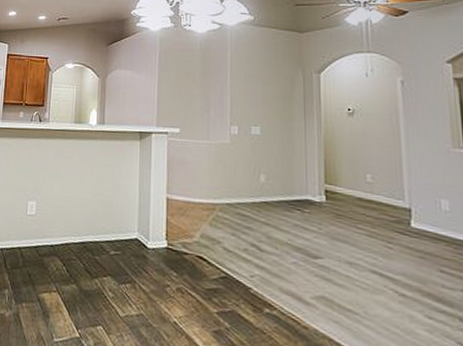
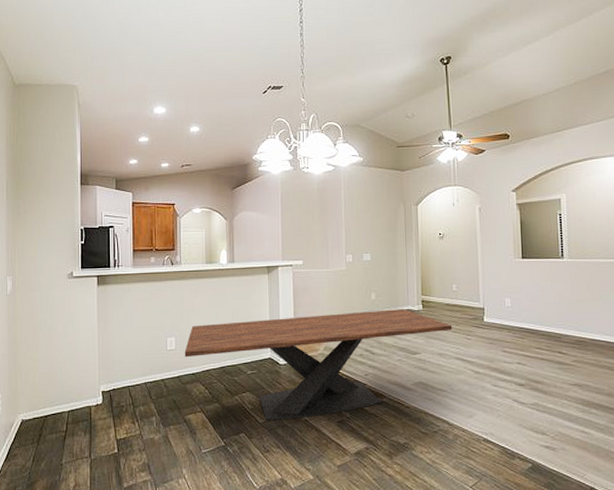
dining table: none [44,190,367,321] -> present [184,308,453,421]

